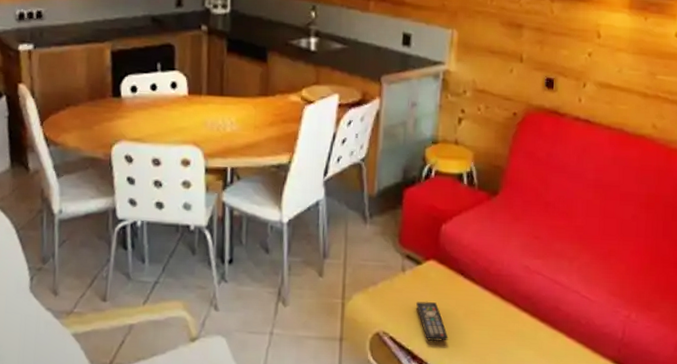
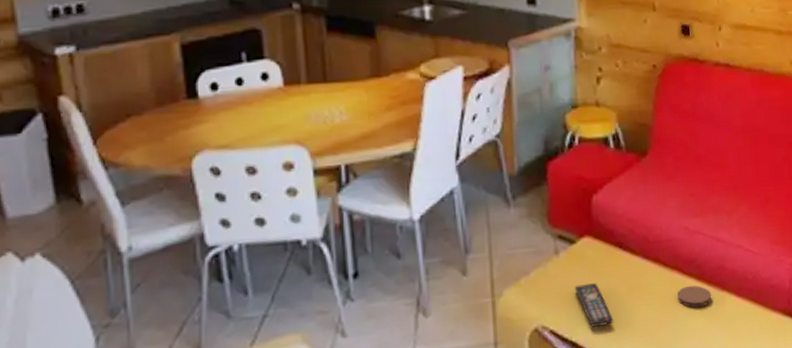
coaster: none [510,319,544,341] -> present [677,285,712,308]

